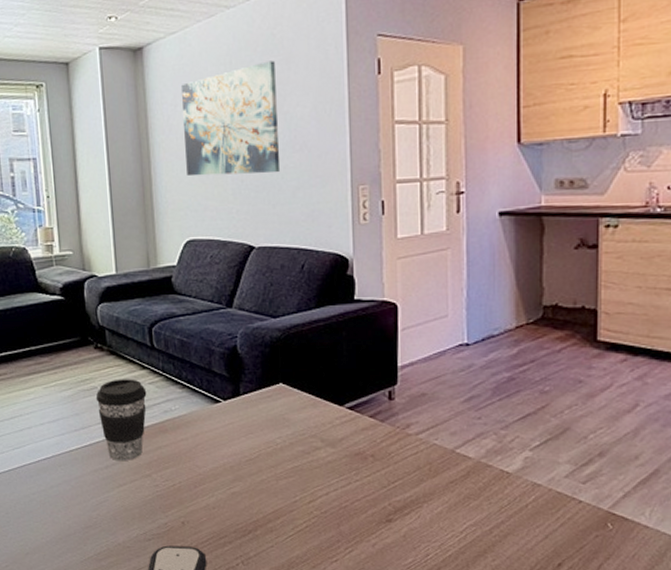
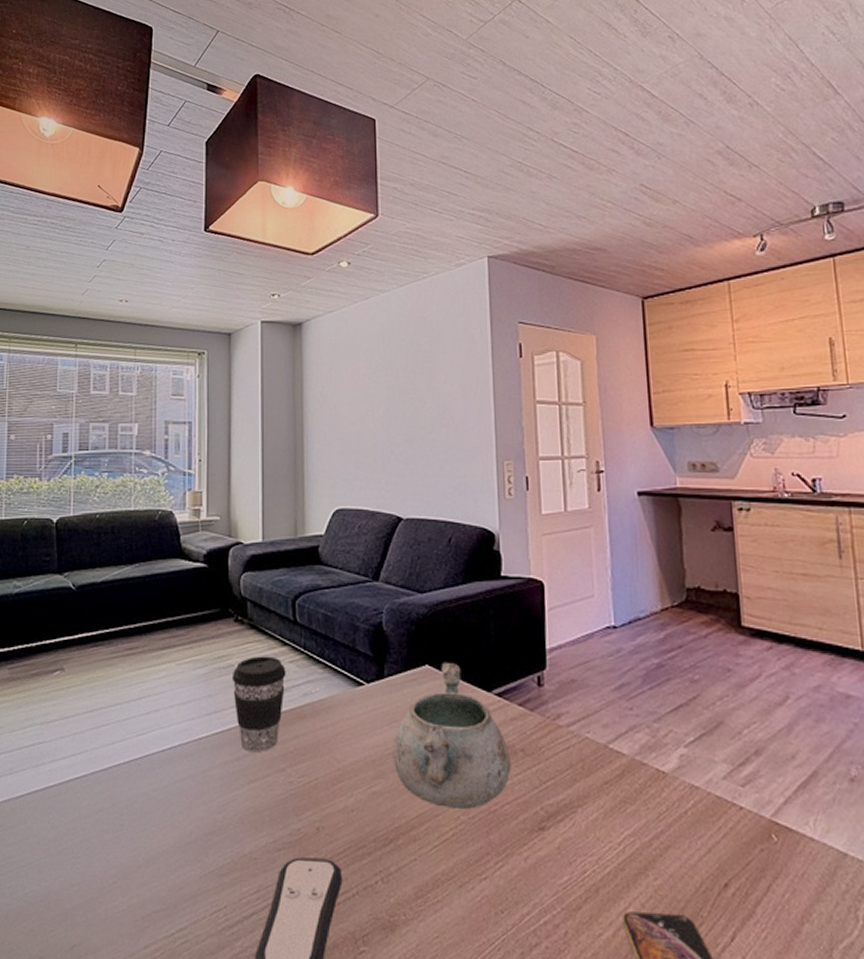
wall art: present [180,60,281,177] -> none [336,340,429,446]
decorative bowl: none [249,380,361,506] -> present [392,662,511,810]

